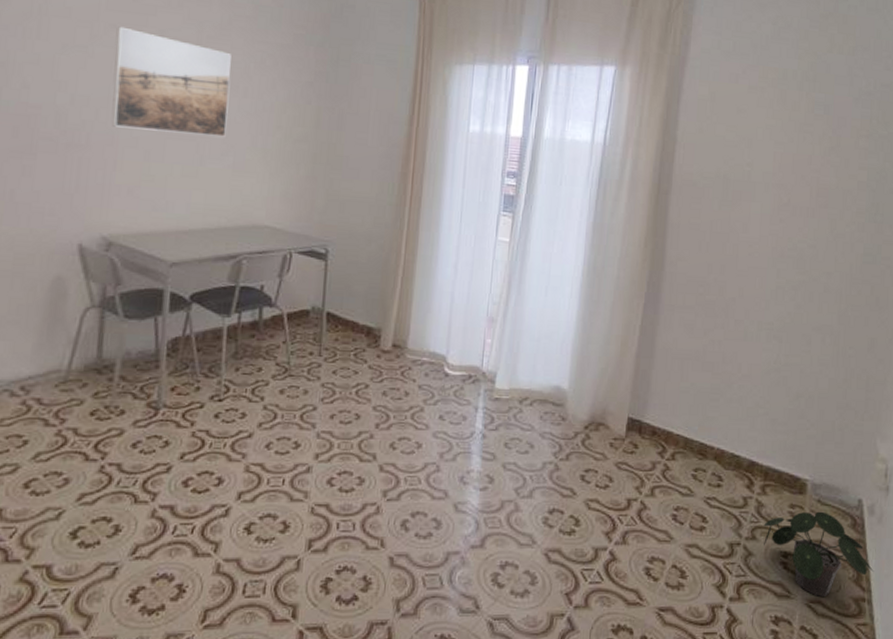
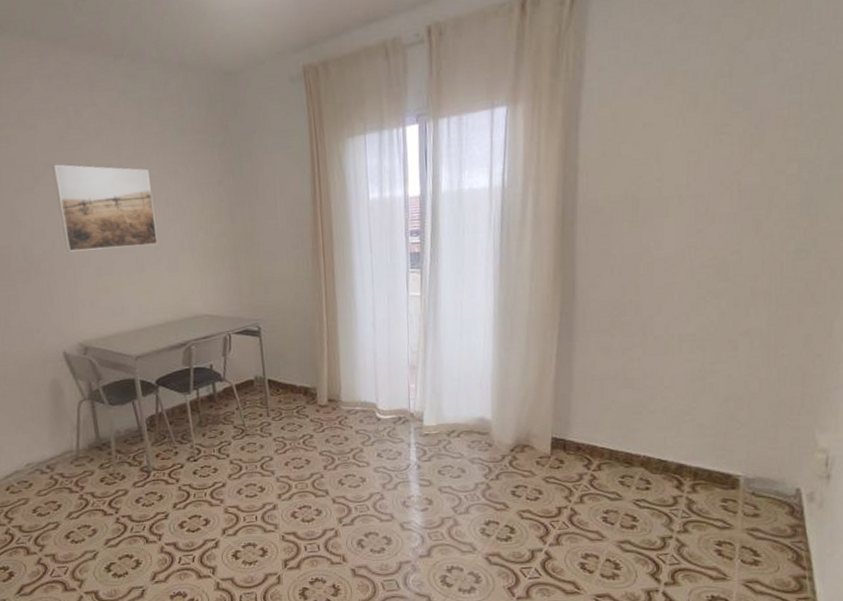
potted plant: present [764,511,874,596] -> none [695,502,815,577]

